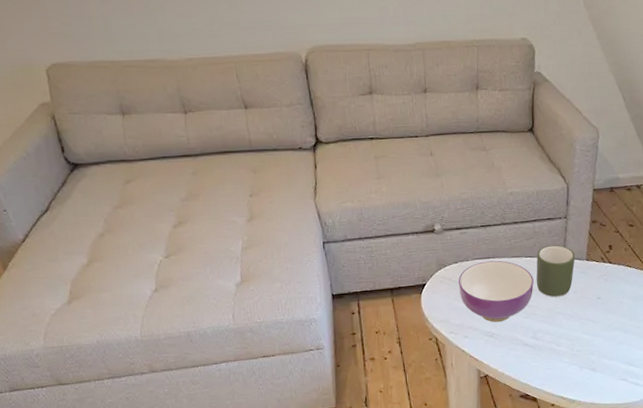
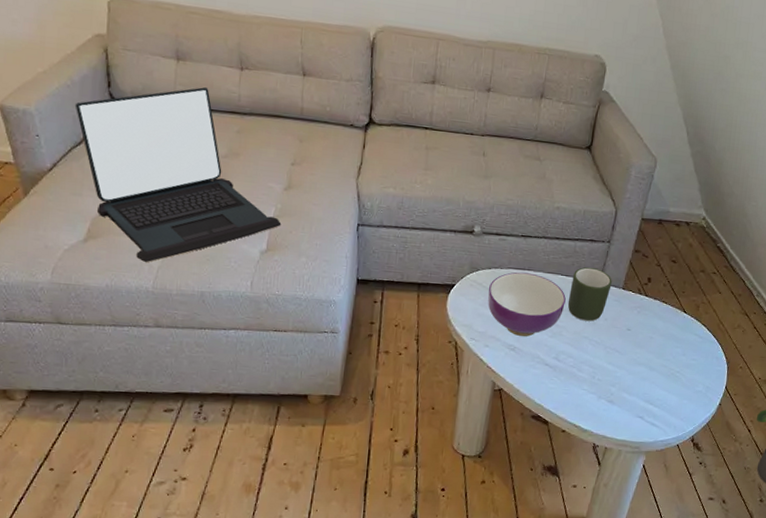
laptop: none [34,137,251,314] -> present [75,87,282,263]

